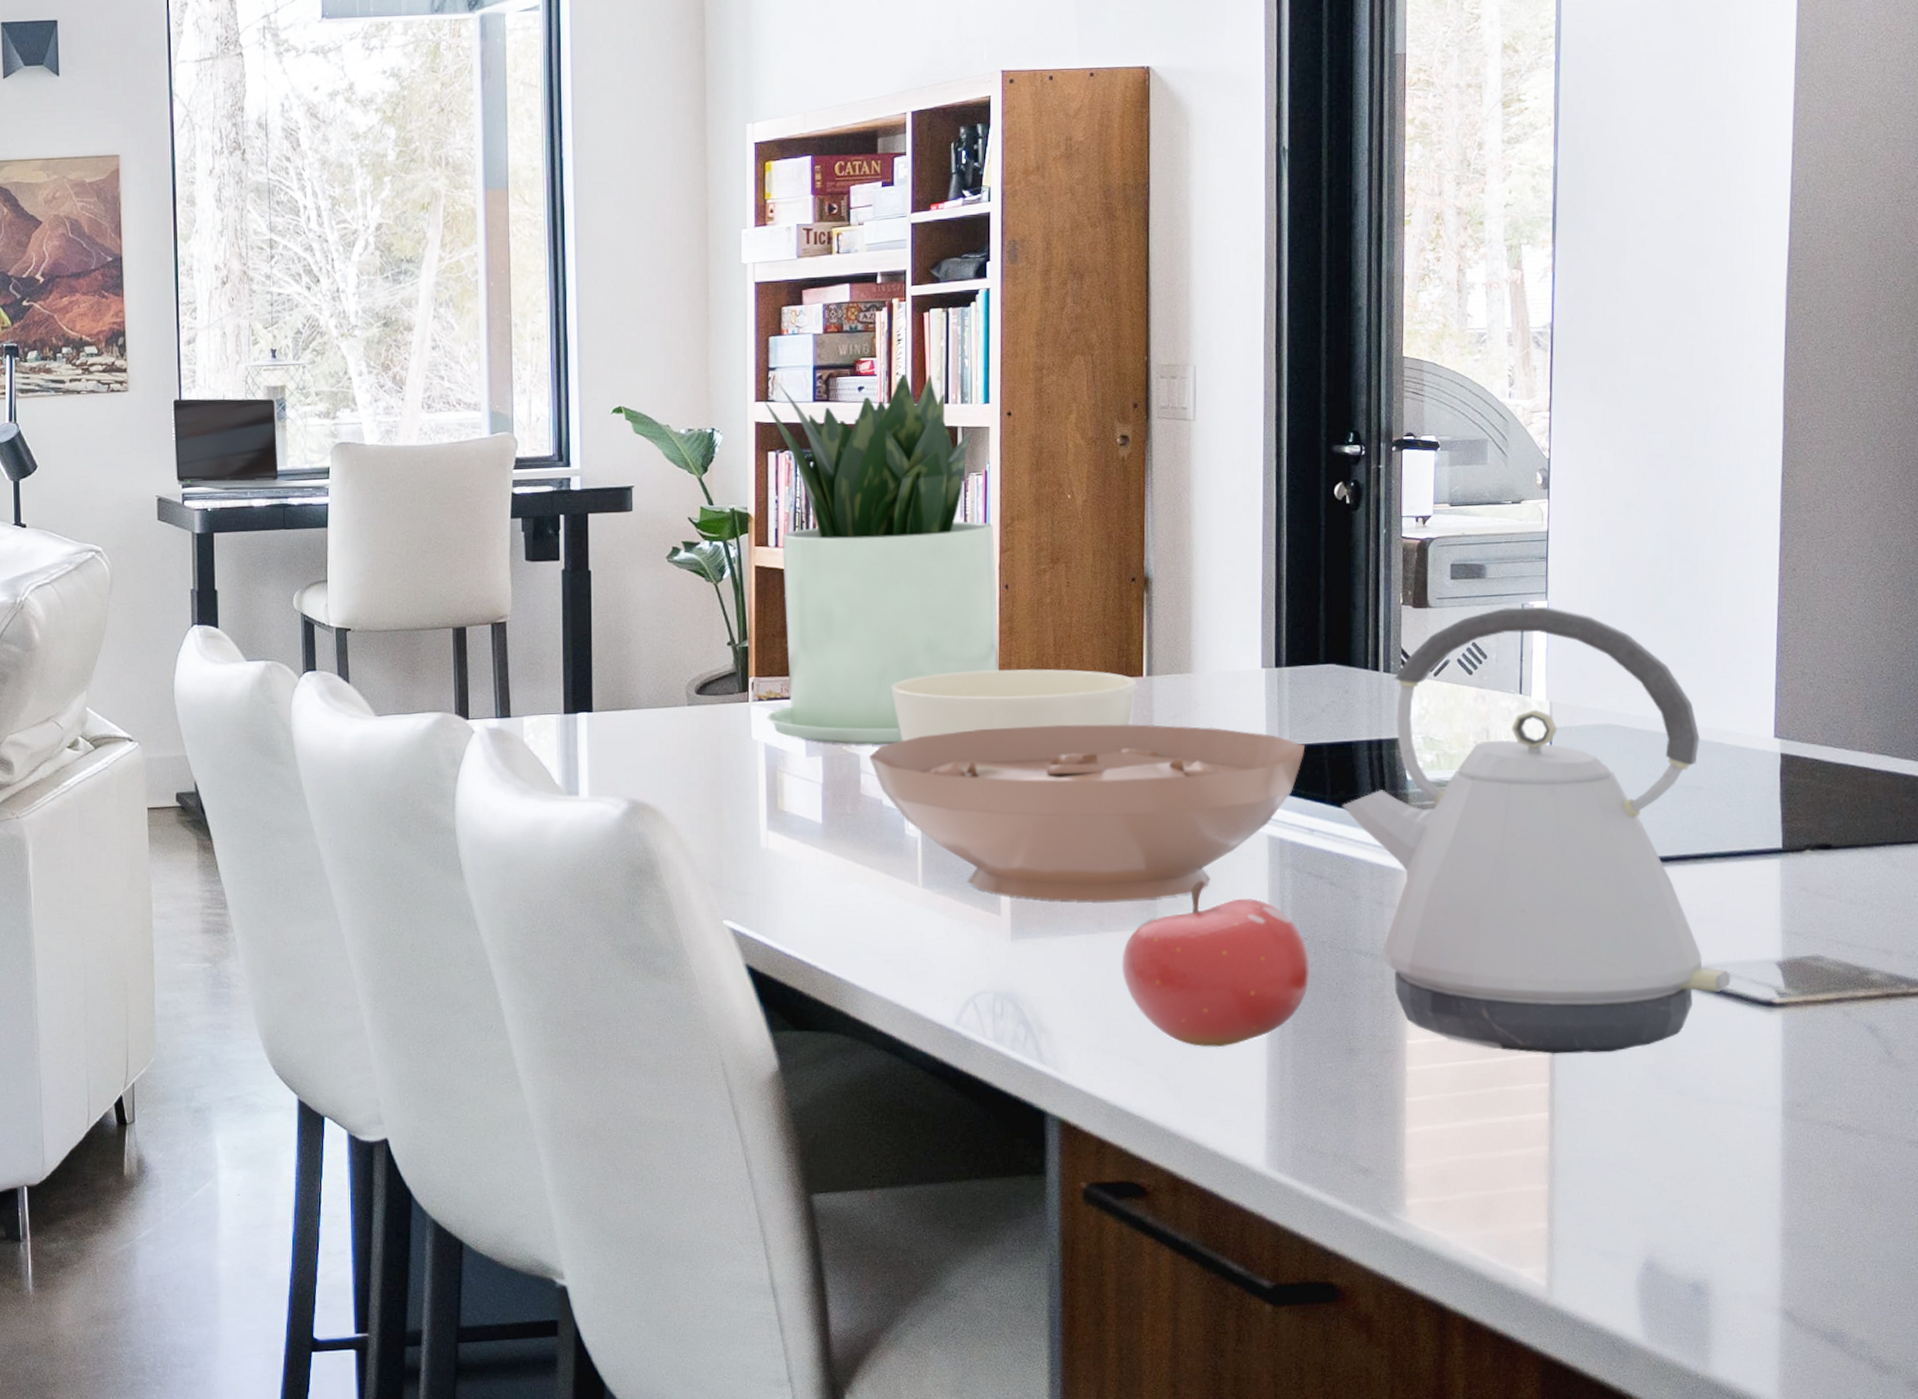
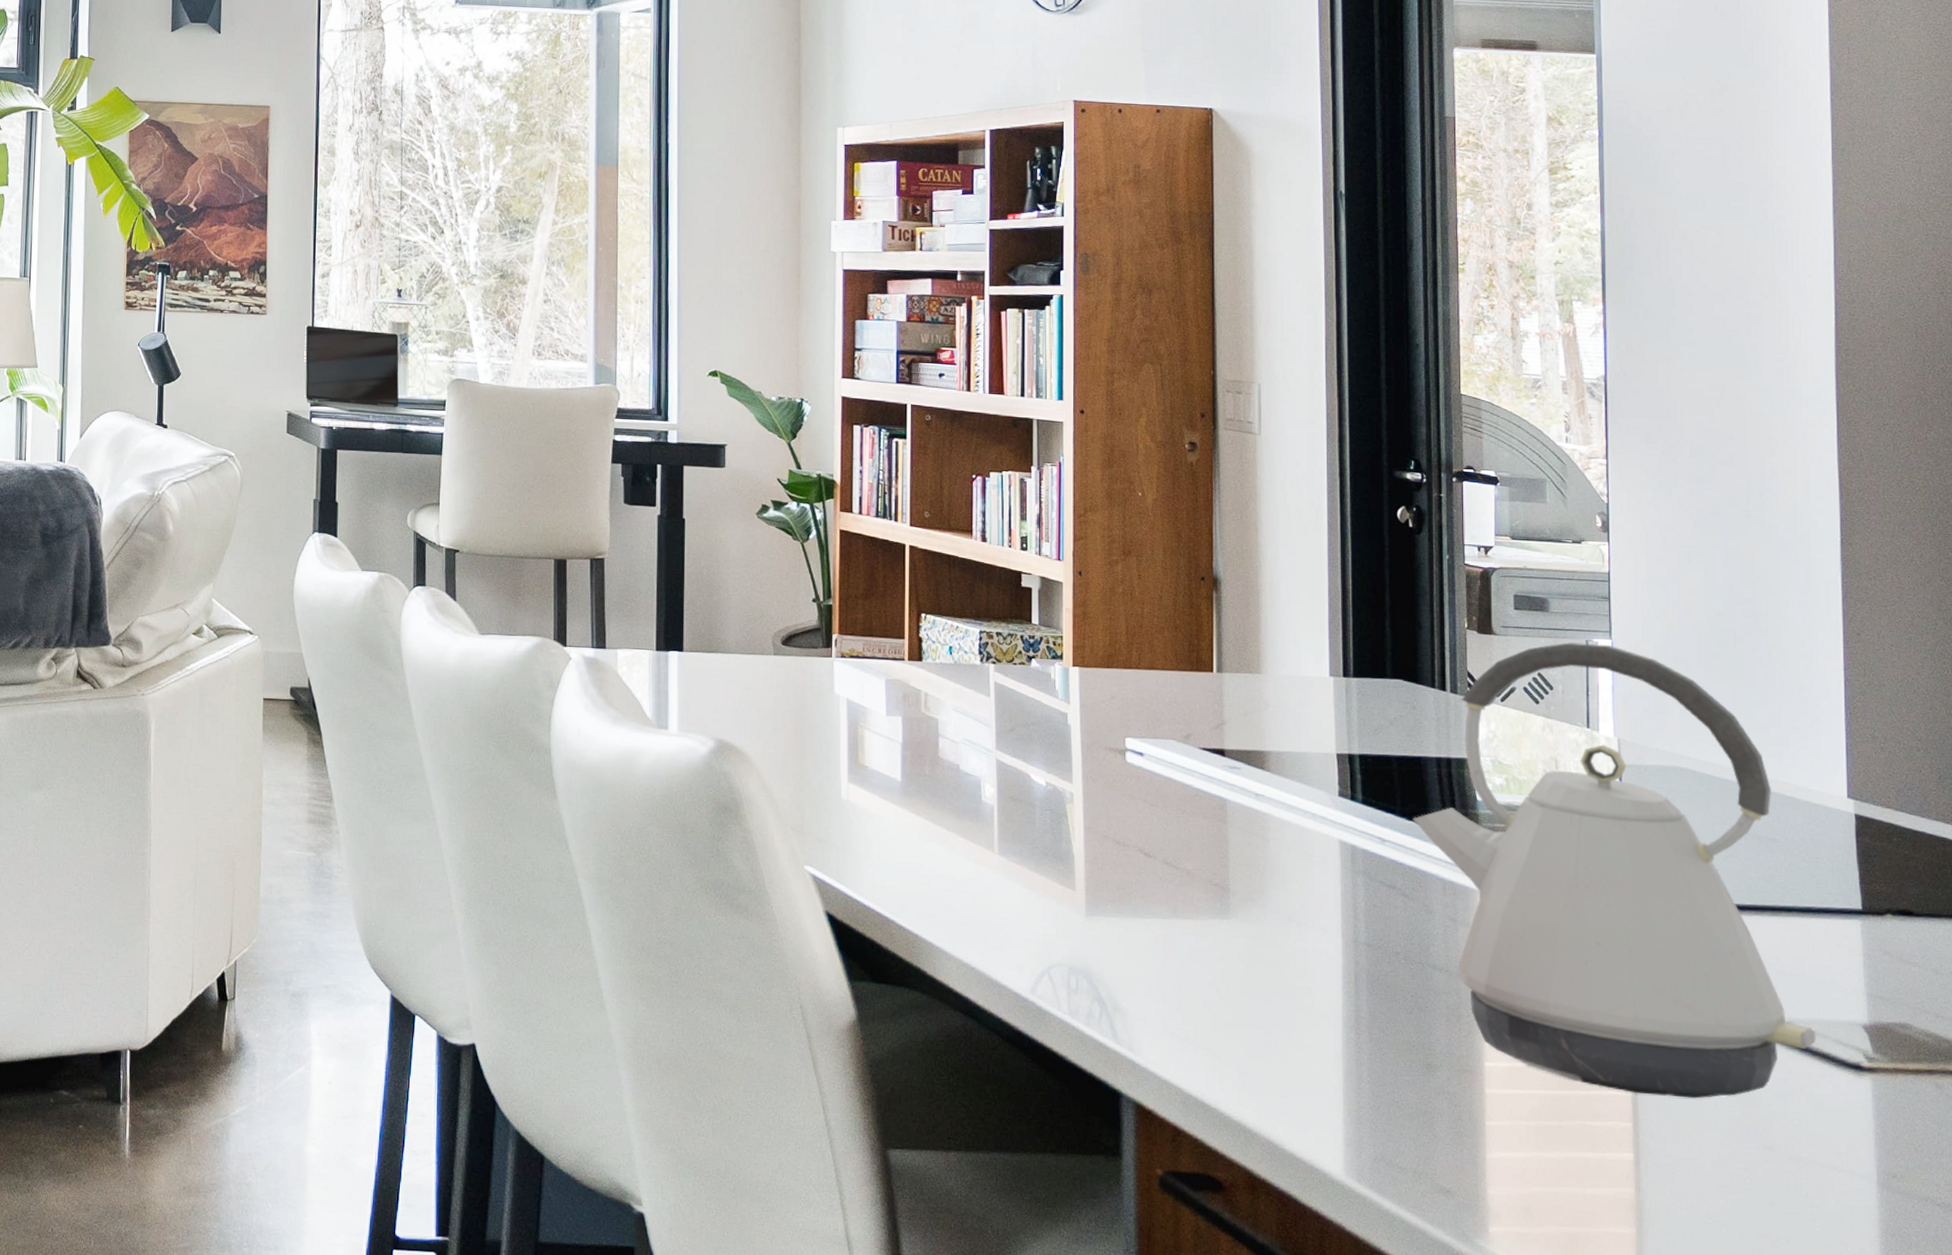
planter: present [763,373,999,745] -> none [849,363,1073,713]
decorative bowl: present [870,724,1306,902] -> none [947,706,1375,891]
bowl: present [890,669,1137,742] -> none [968,649,1208,719]
fruit: present [1122,880,1310,1048] -> none [1195,877,1385,1048]

